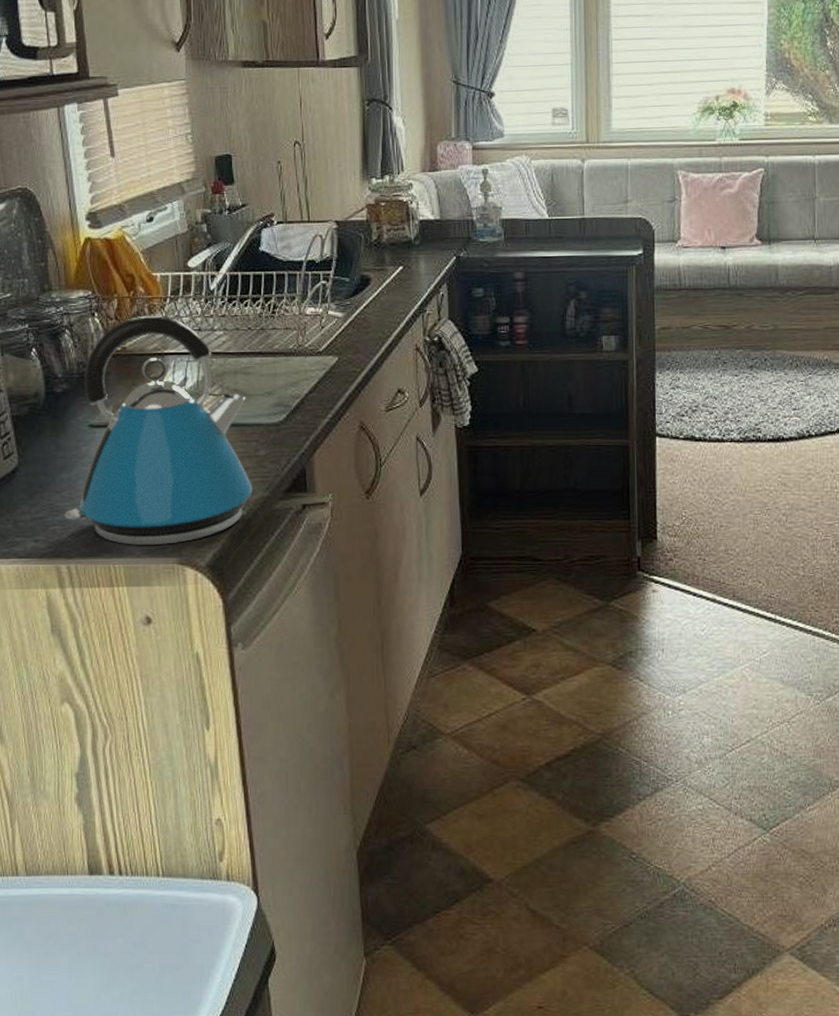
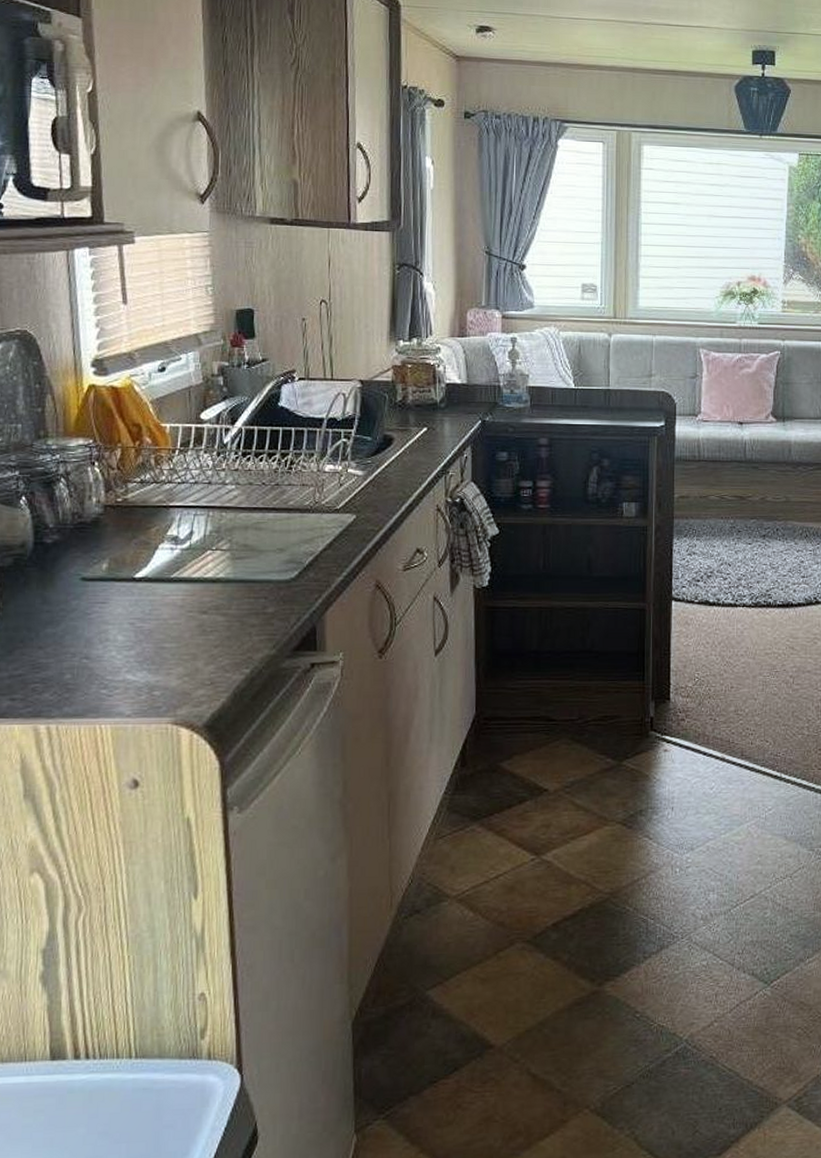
kettle: present [64,315,252,546] -> none [47,466,258,705]

